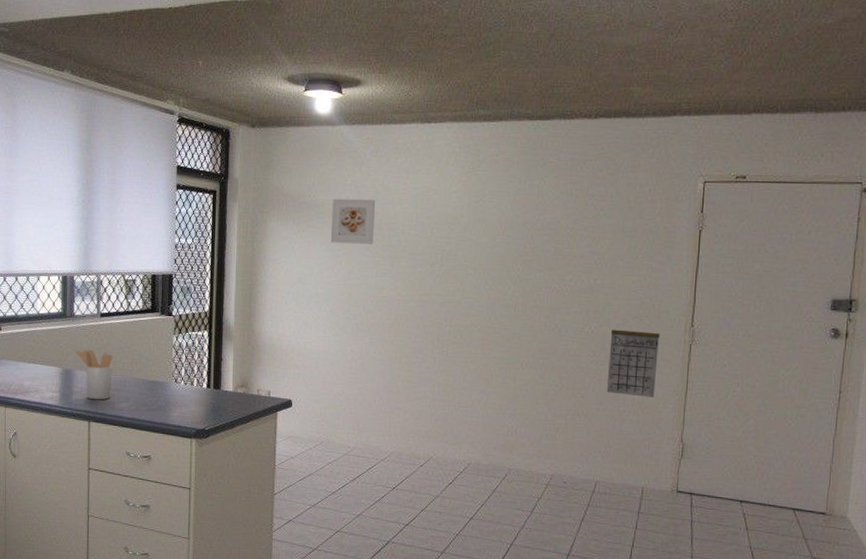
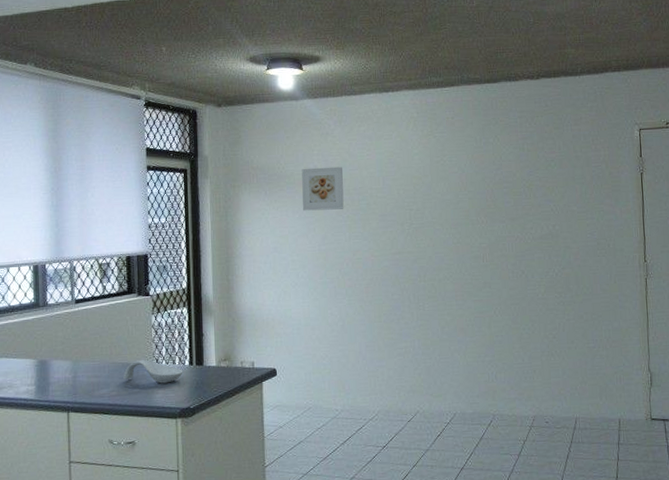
utensil holder: present [76,349,114,400] -> none [51,337,91,389]
spoon rest: none [143,378,201,404] -> present [123,360,183,384]
calendar: present [606,317,660,397] -> none [573,257,620,332]

